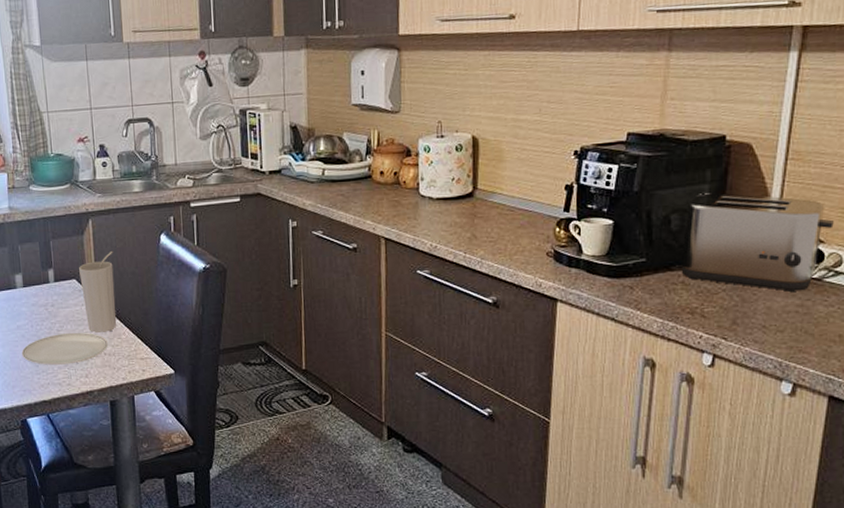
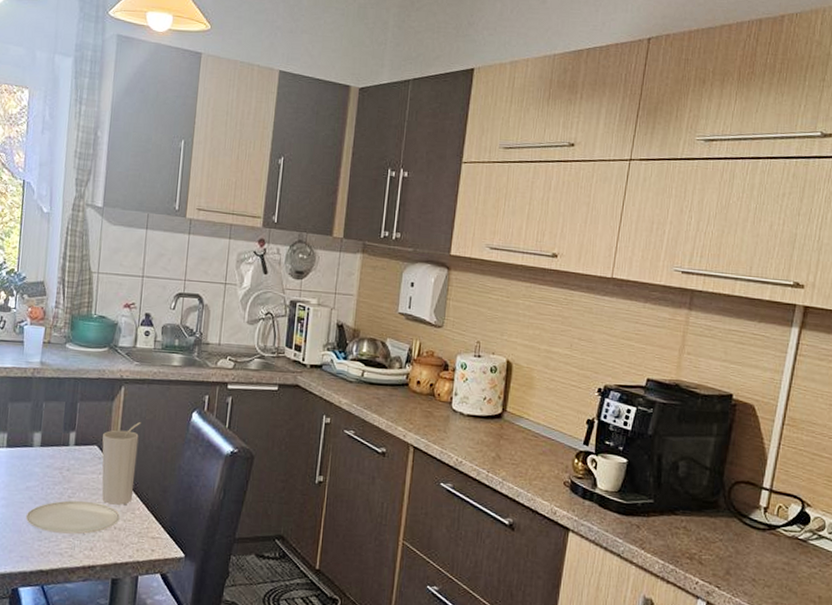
toaster: present [680,192,834,293] -> none [684,445,820,551]

